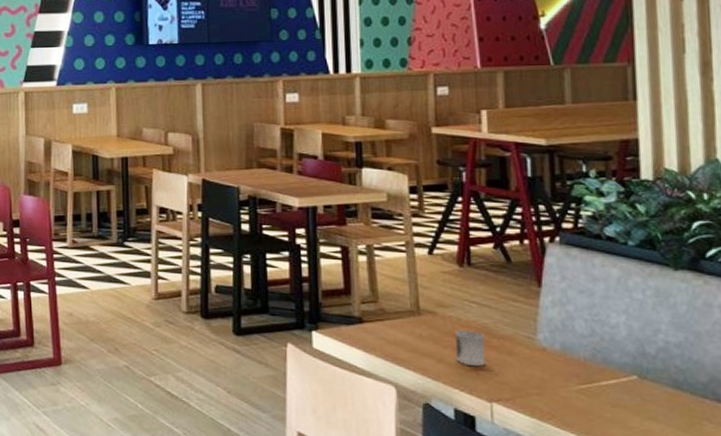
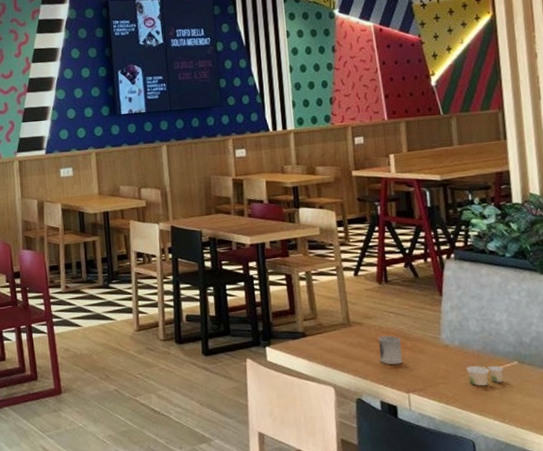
paper cup: none [568,376,618,402] -> present [466,365,504,386]

